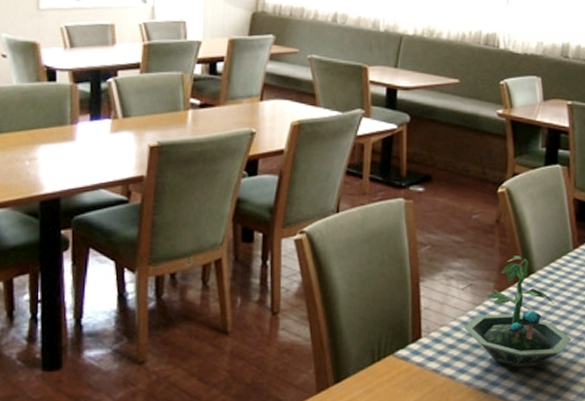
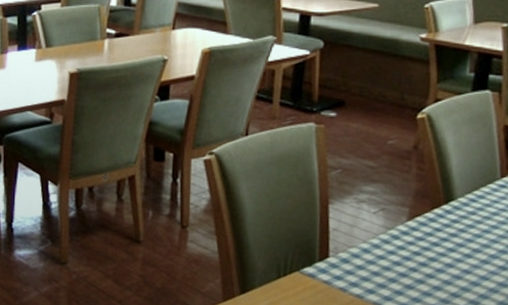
terrarium: present [463,256,572,368] -> none [373,182,494,293]

